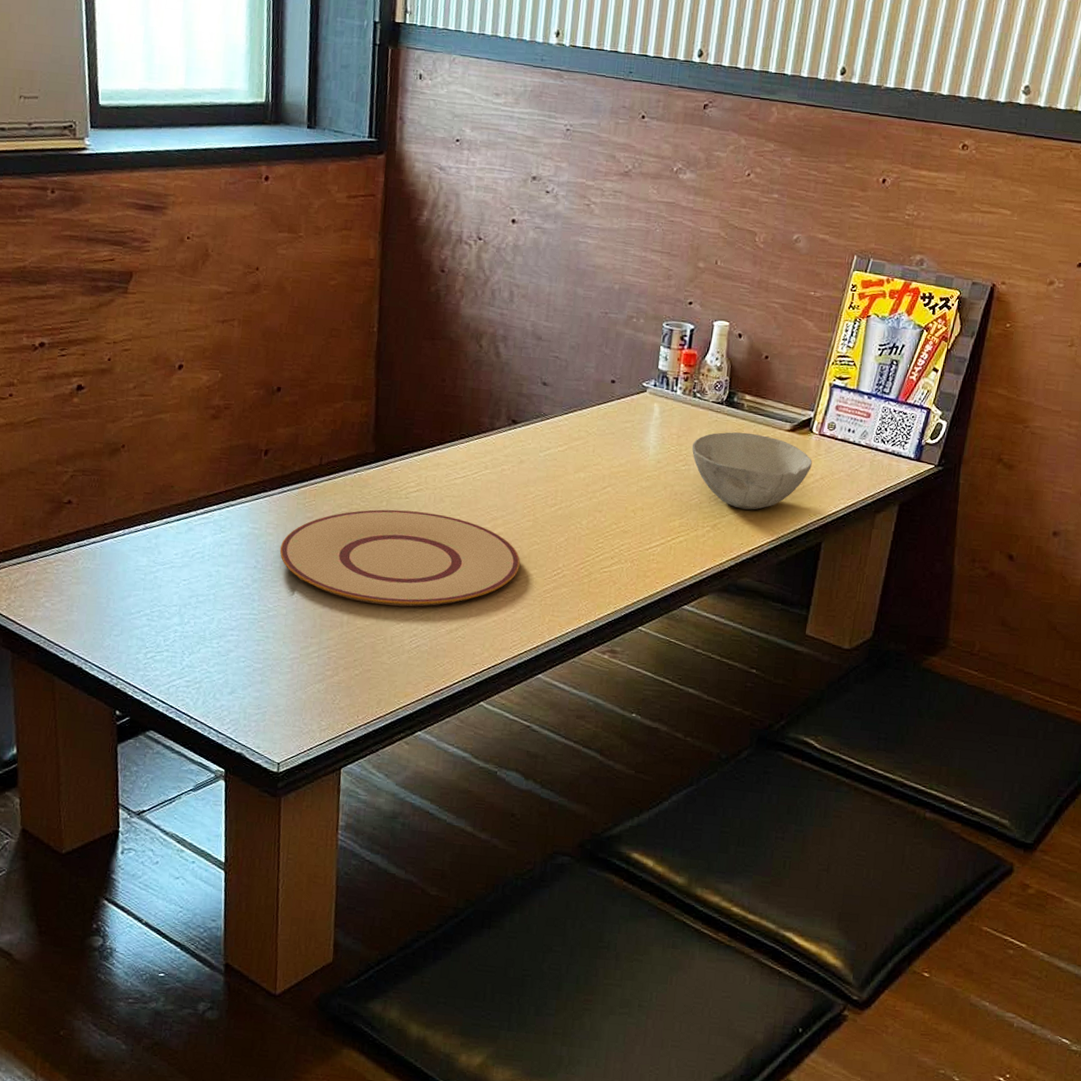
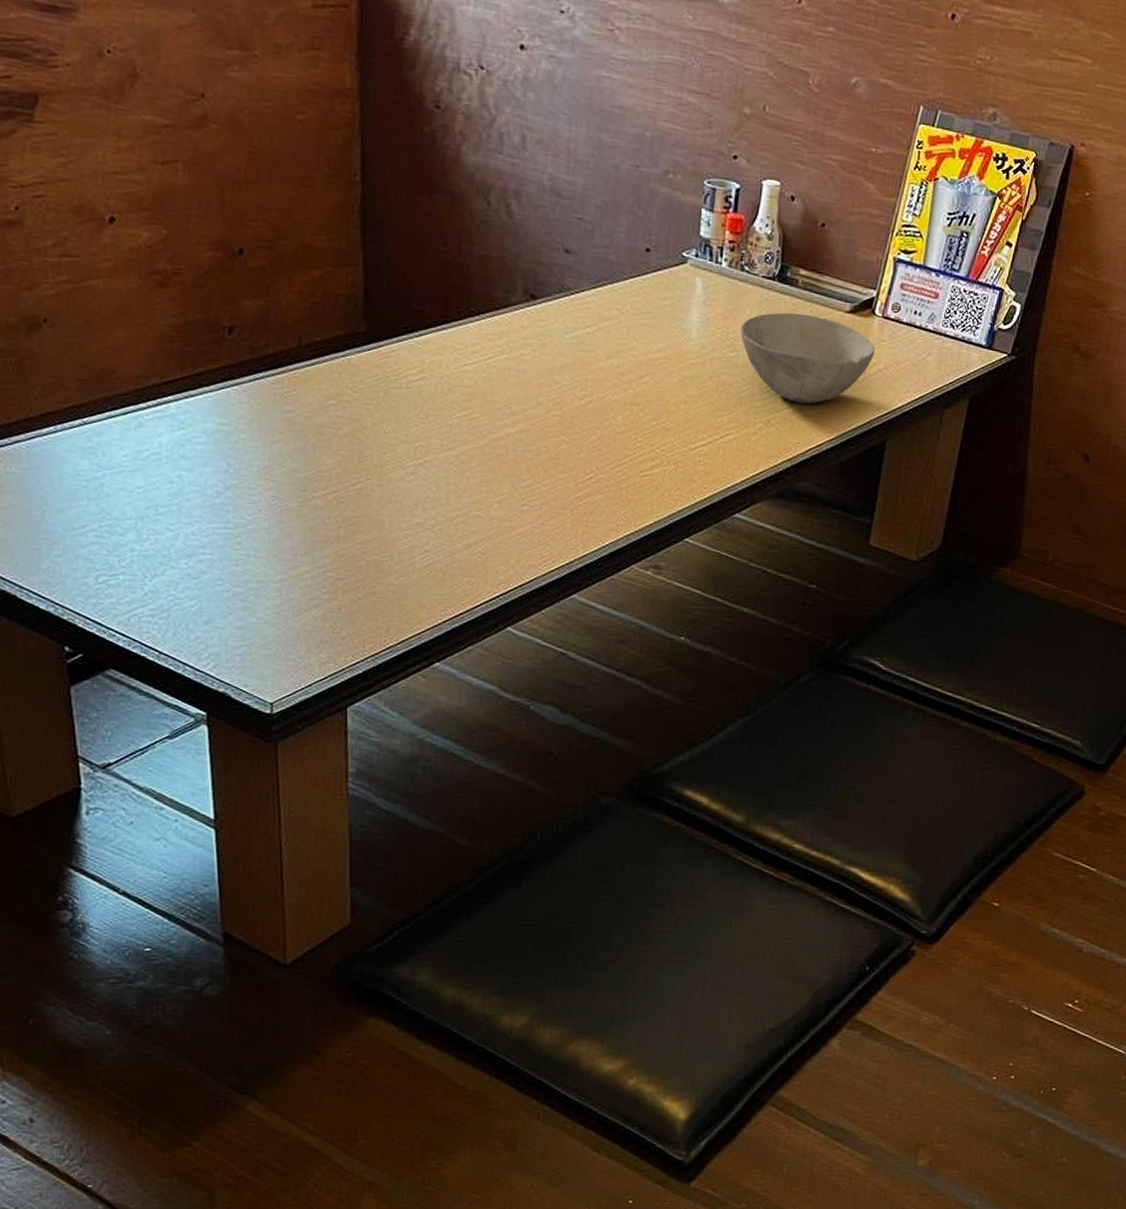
plate: present [279,509,520,607] -> none [255,401,547,518]

